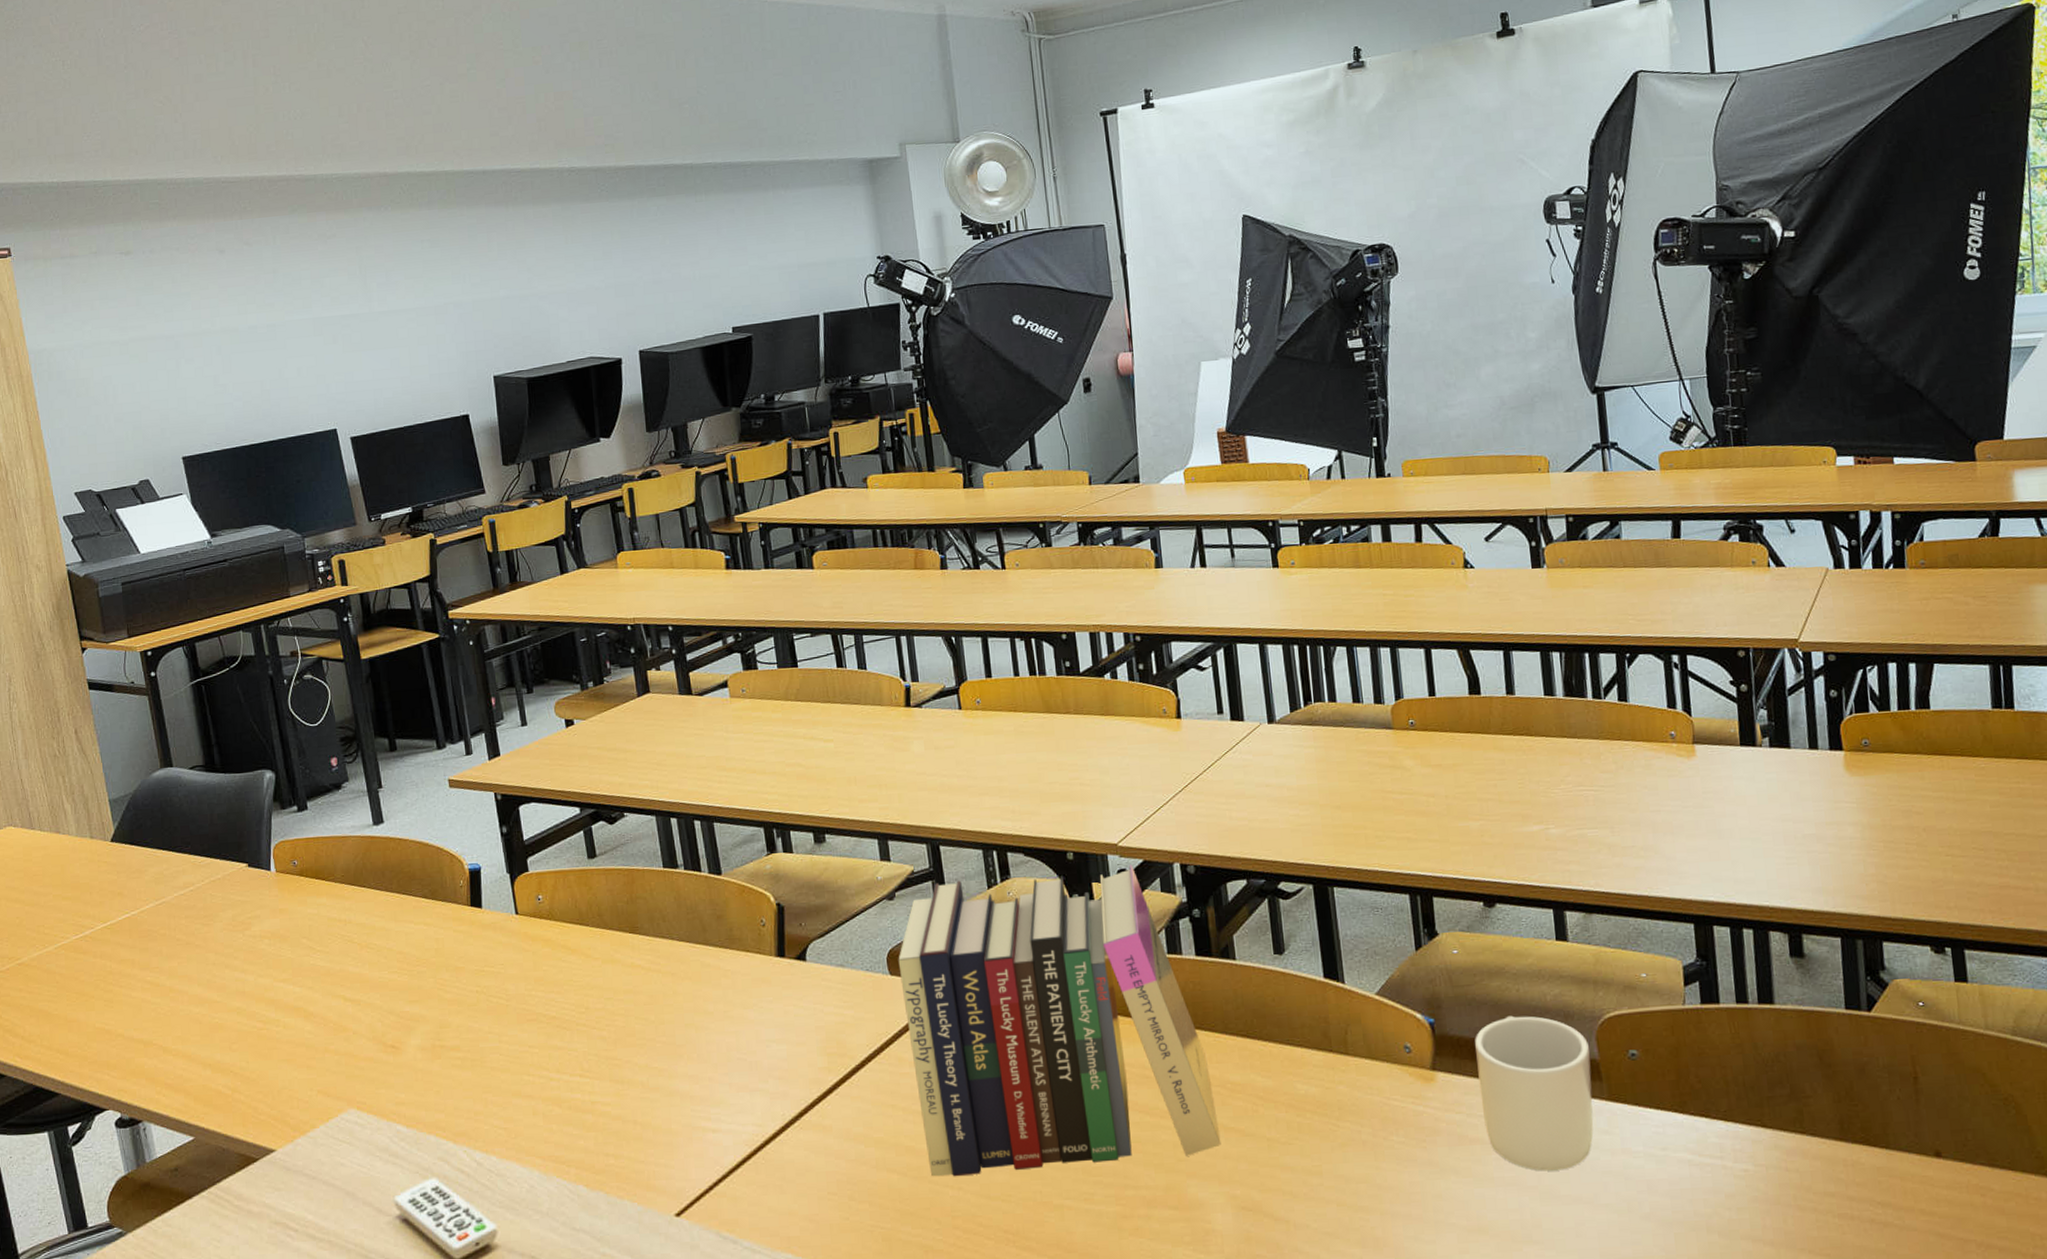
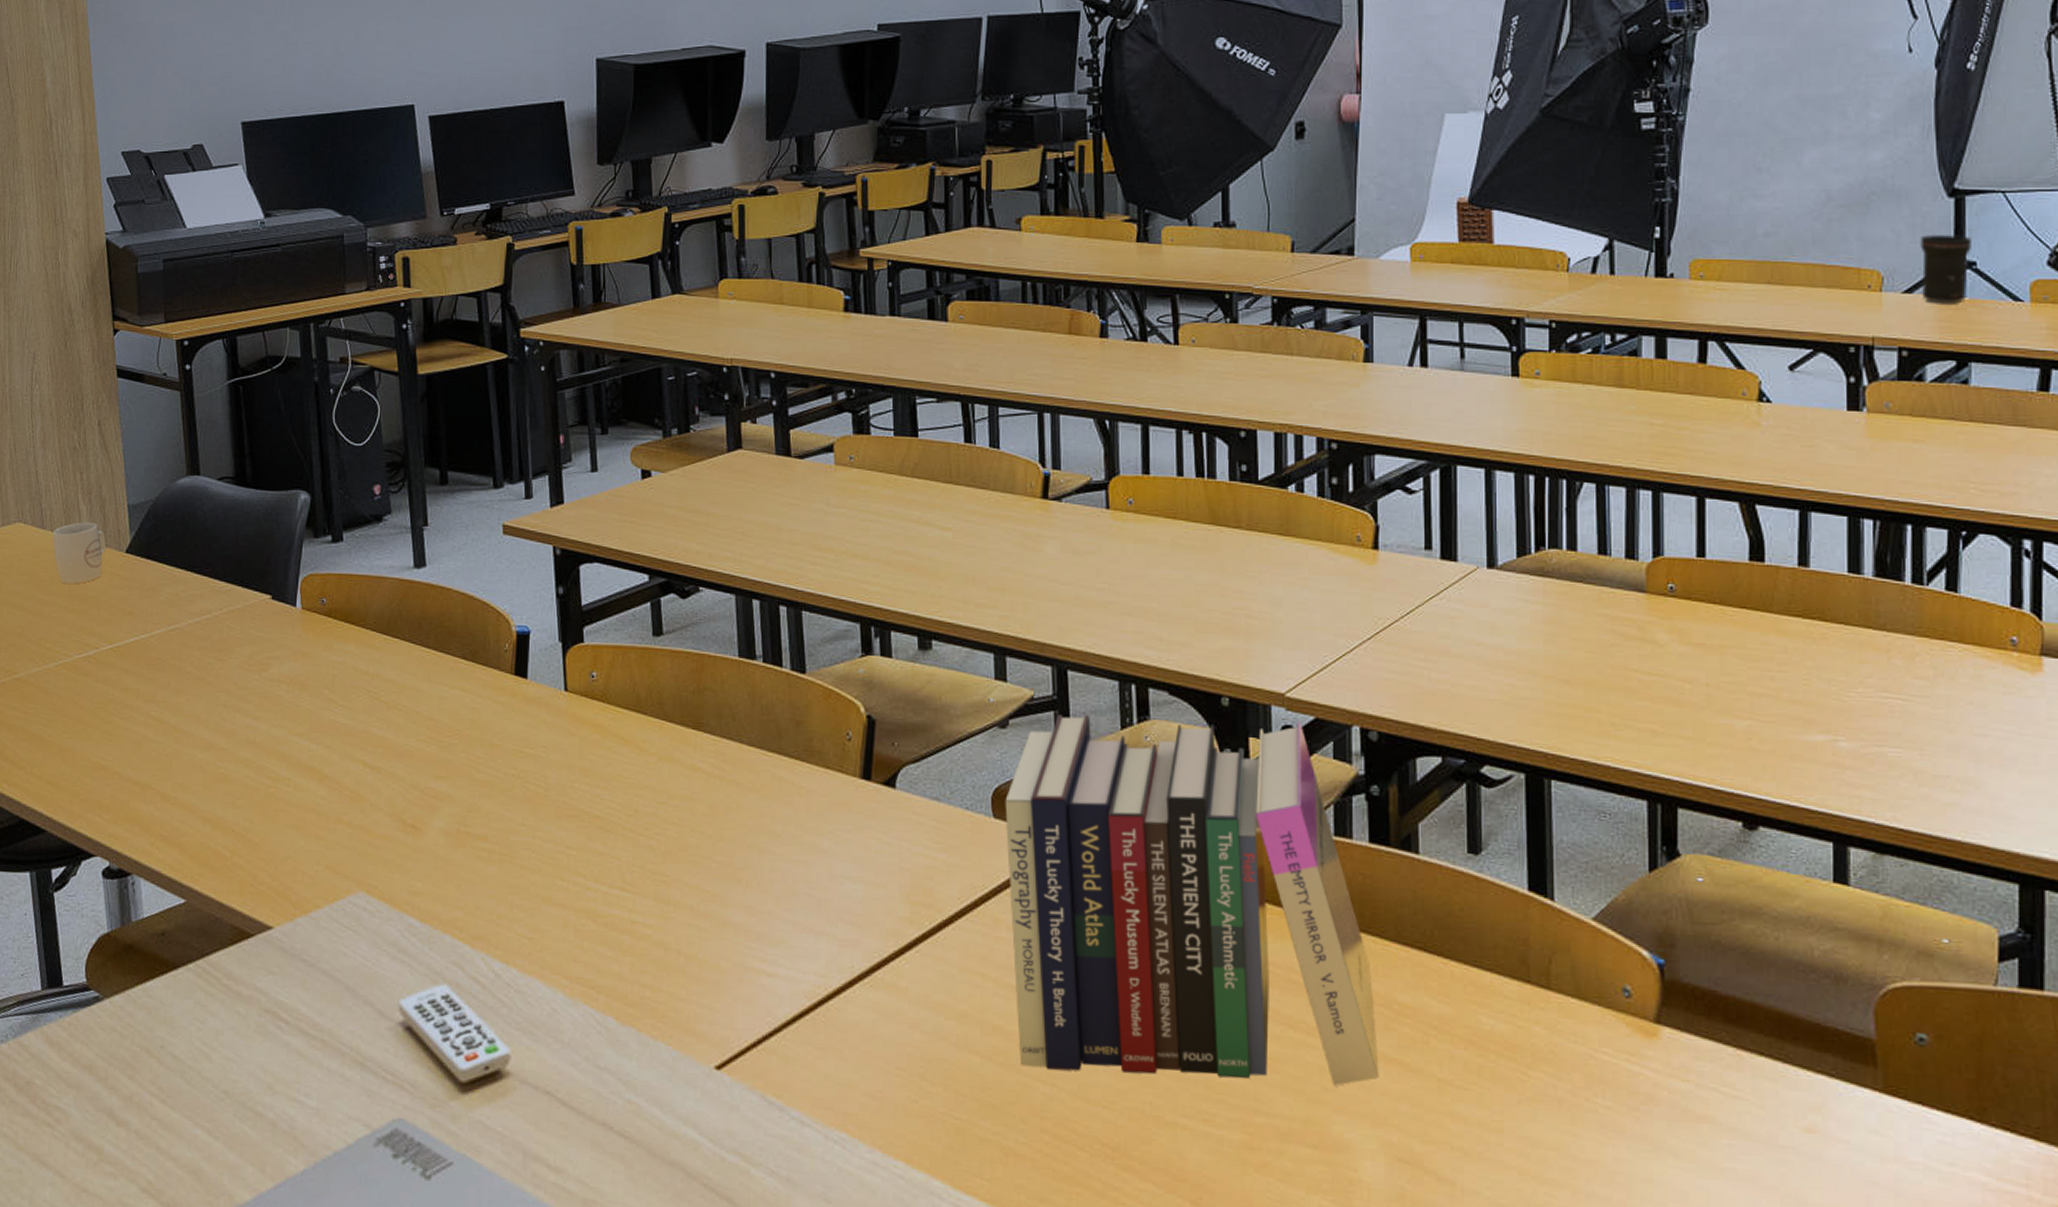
mug: none [41,819,93,876] -> present [52,522,107,585]
mug: present [1474,1015,1594,1171] -> none [1713,968,1865,1172]
telephoto lens: none [1574,423,1613,477] -> present [1920,235,1971,303]

